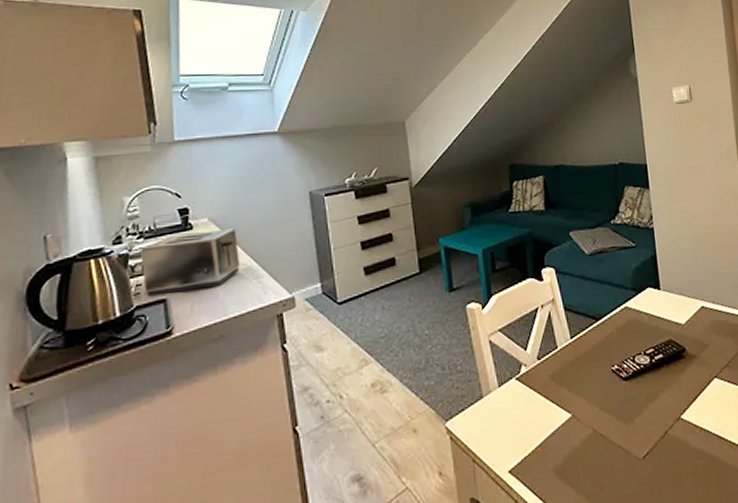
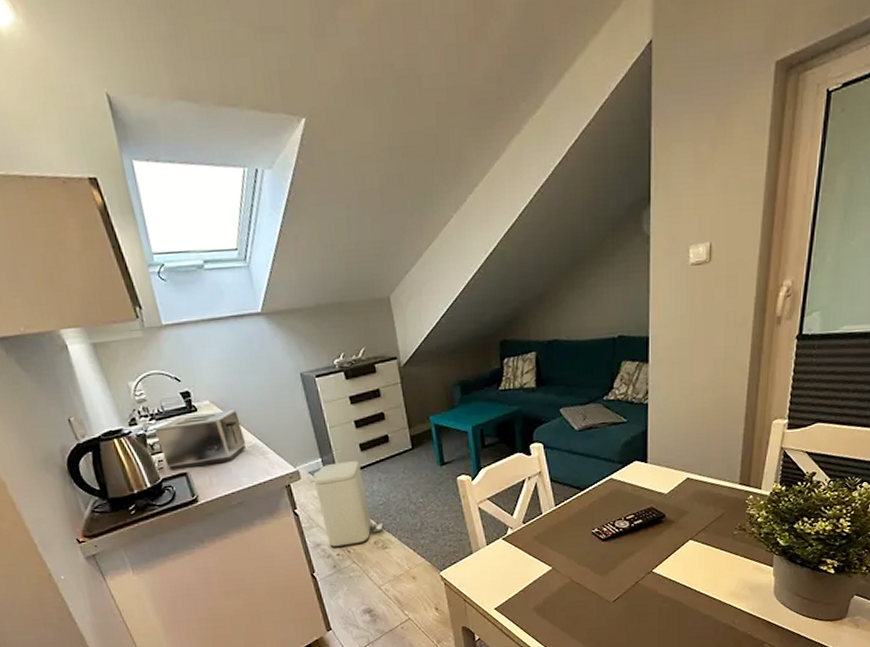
pedal bin: none [309,285,384,393] -> present [312,460,384,548]

